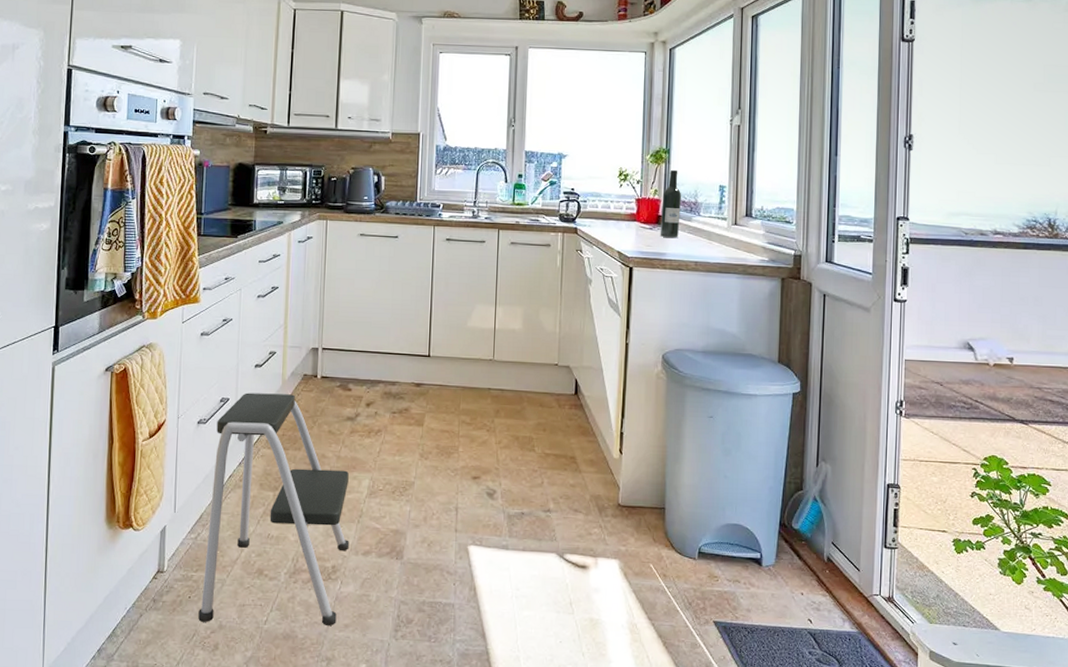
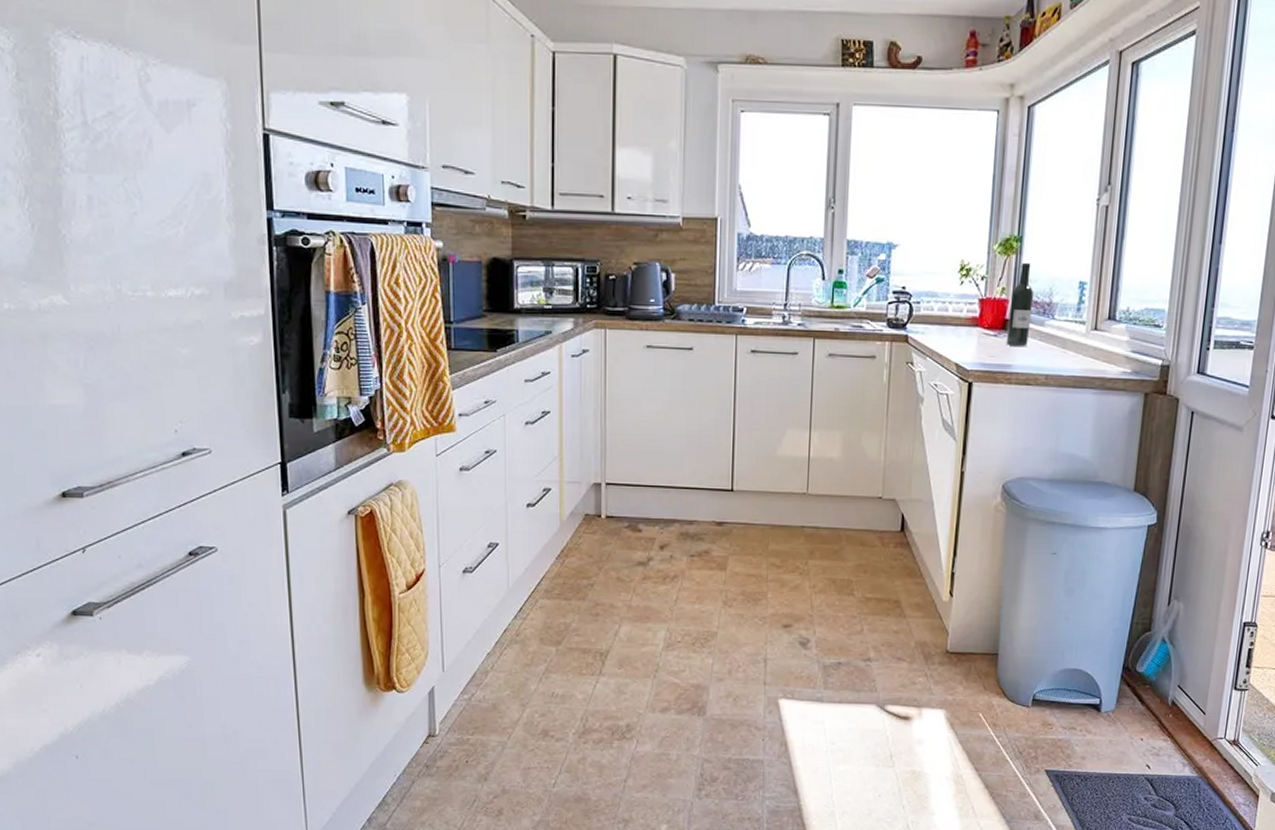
step stool: present [198,392,349,626] -> none [478,536,645,787]

